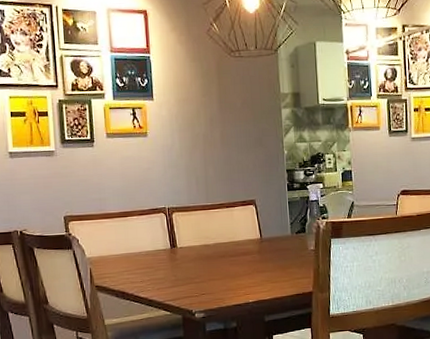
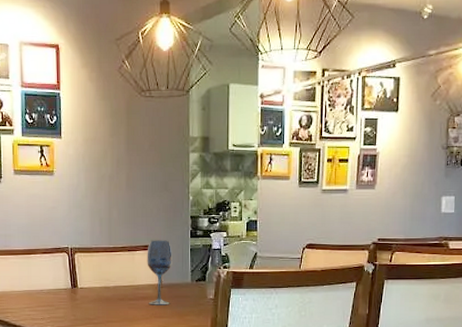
wineglass: none [245,194,271,261] -> present [147,240,172,305]

